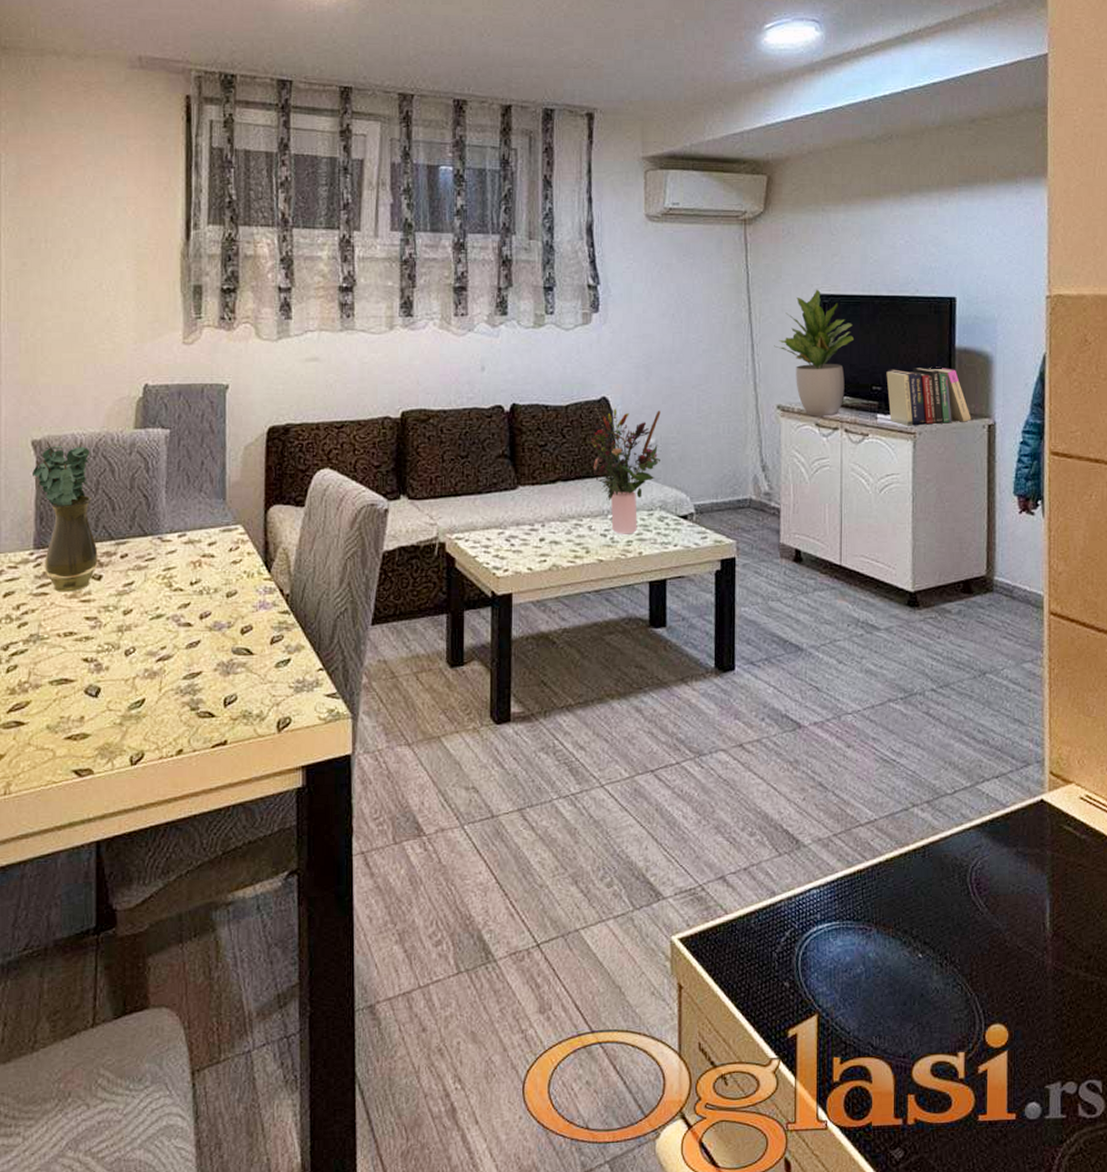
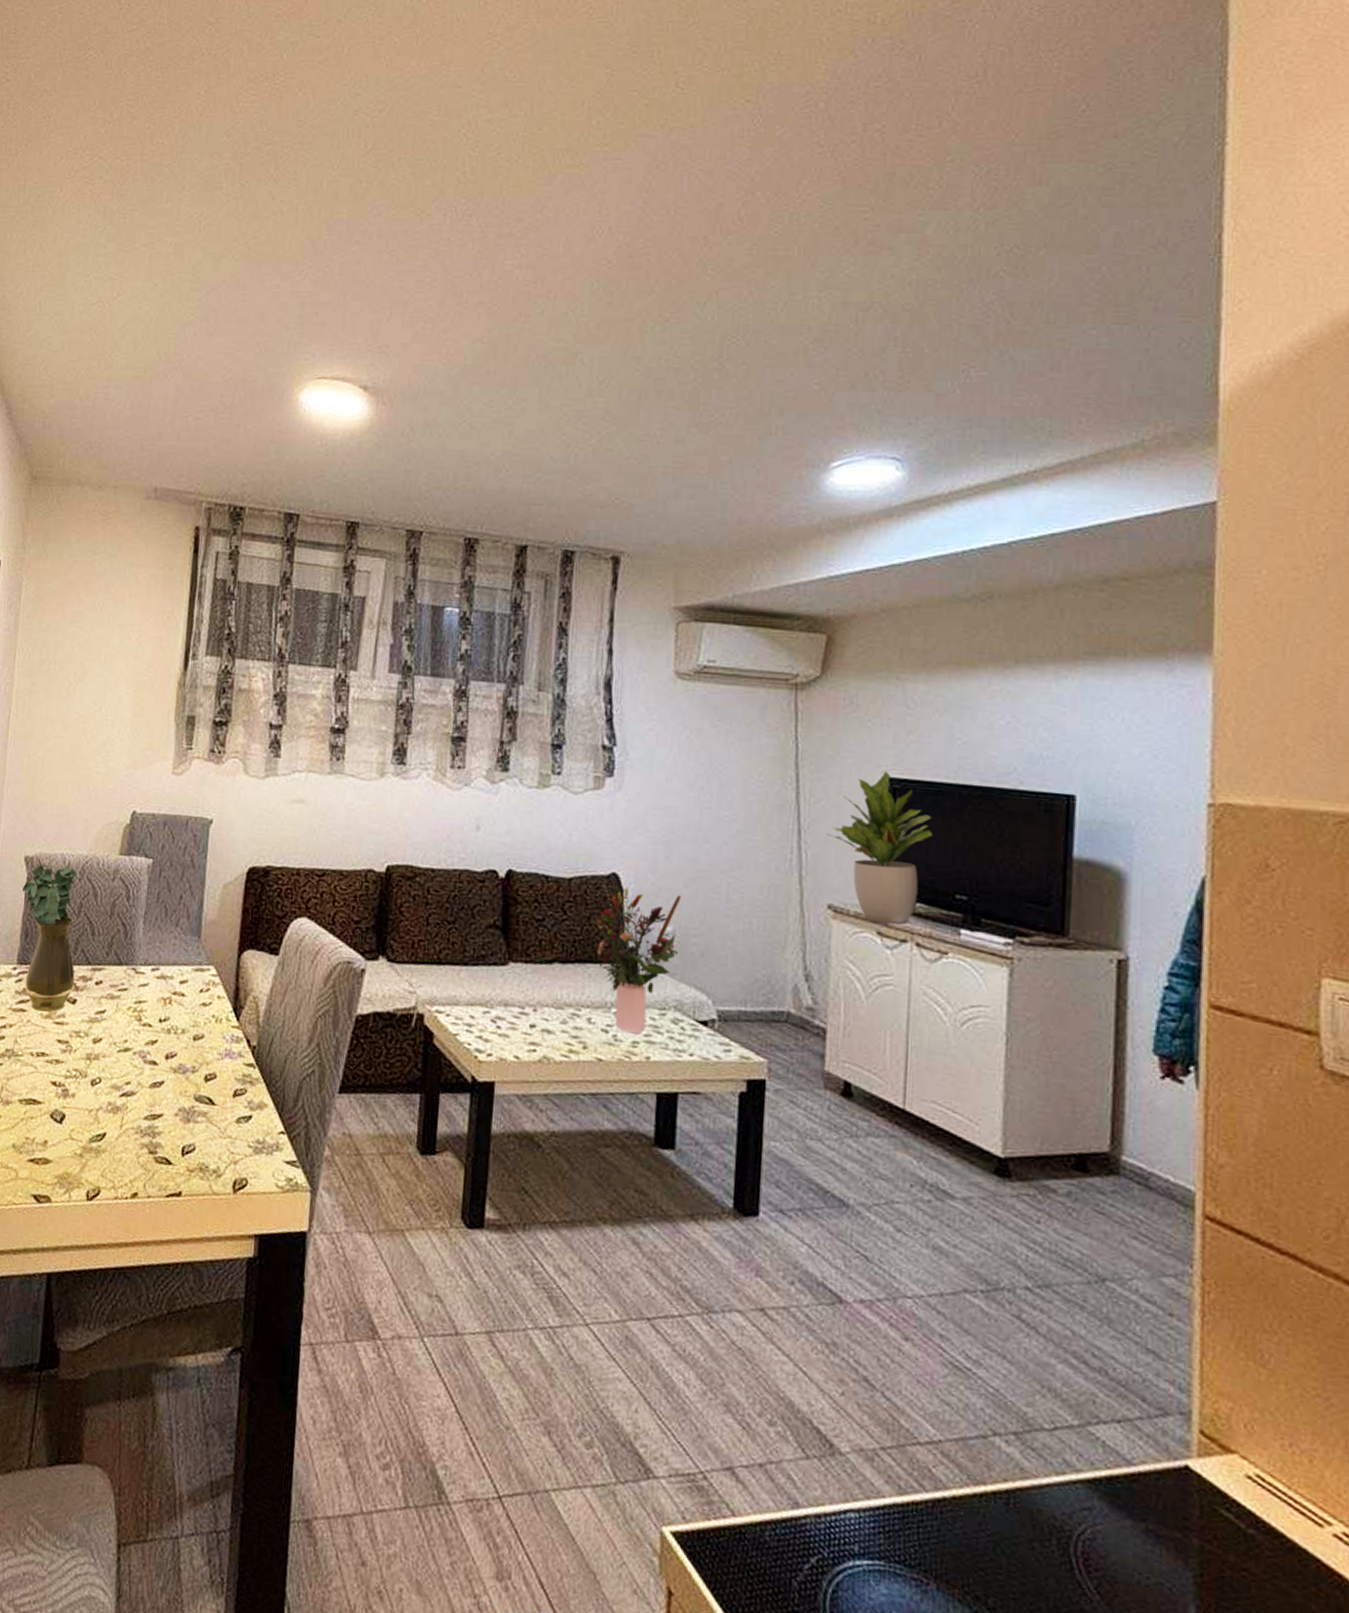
books: present [886,366,971,427] -> none [975,875,1094,953]

